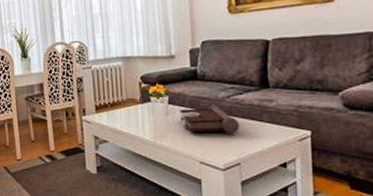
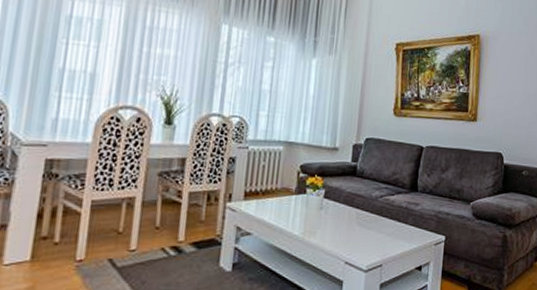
decorative book: present [180,105,239,134] -> none [333,203,387,235]

